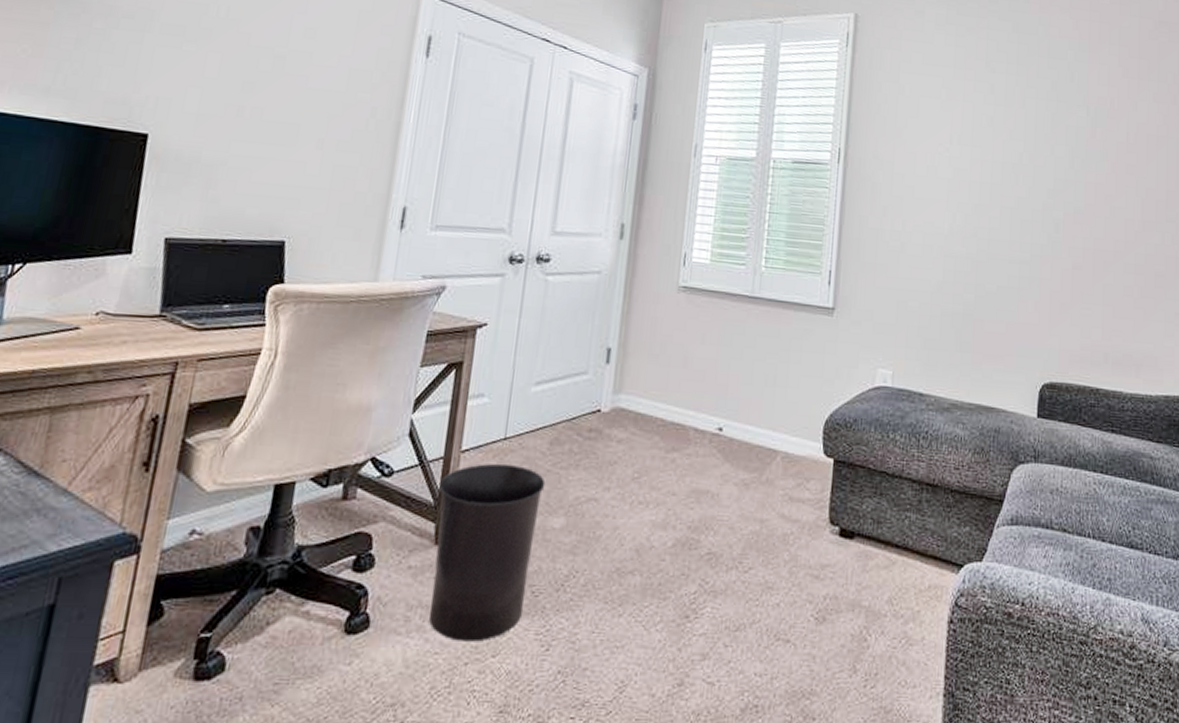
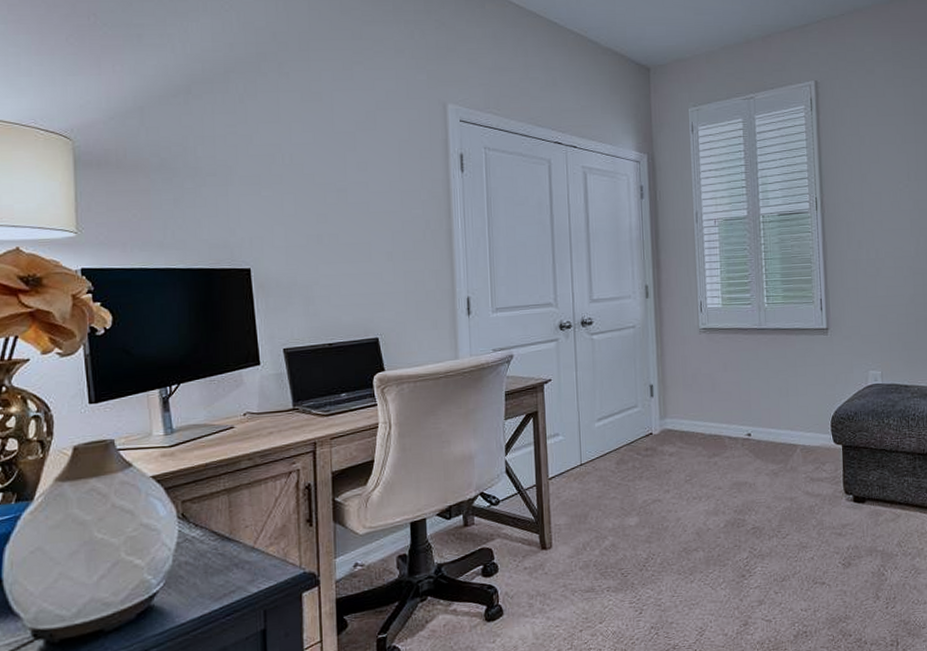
waste bin: present [429,463,546,642] -> none [537,483,619,616]

